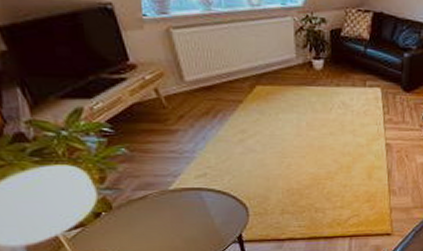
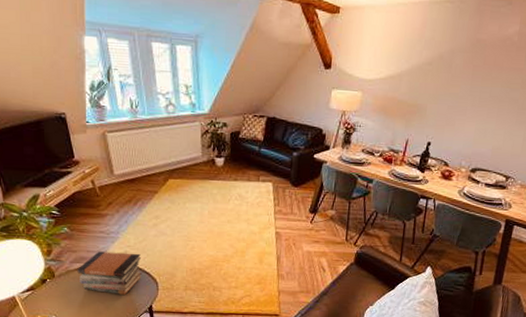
book stack: none [142,175,227,225] -> present [77,251,142,295]

